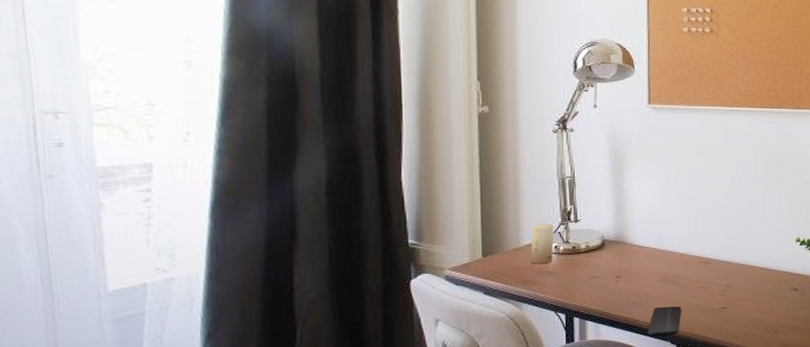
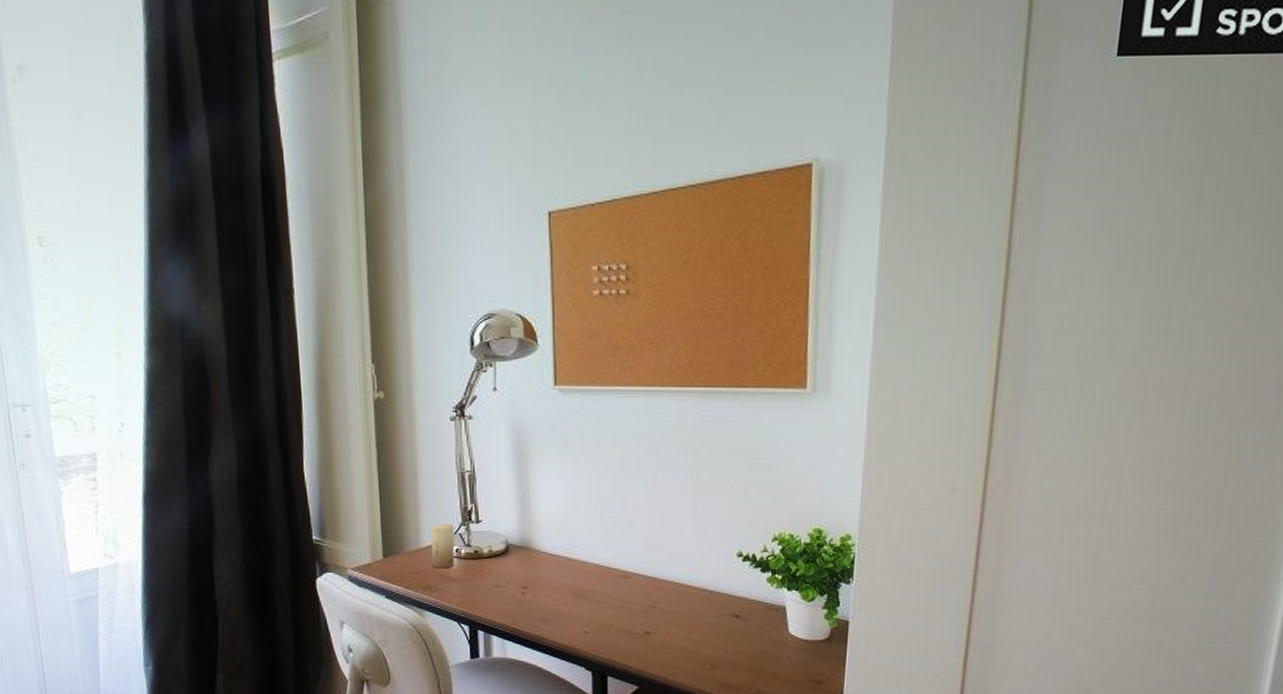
smartphone: present [647,306,682,335] -> none [558,626,598,659]

